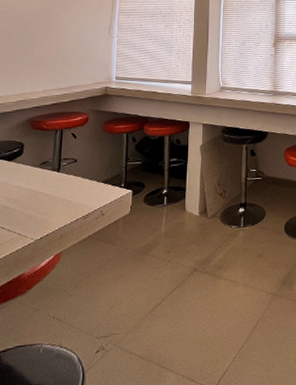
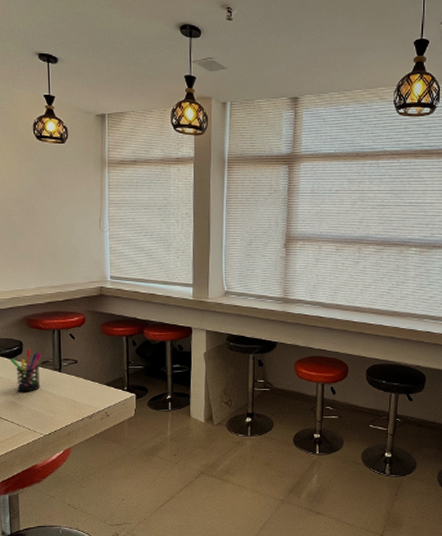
pen holder: none [8,150,42,196] -> present [9,349,42,392]

